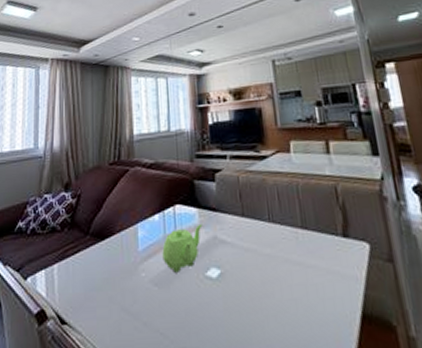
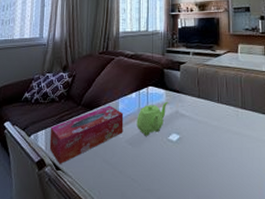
tissue box: none [51,232,146,318] -> present [49,105,124,165]

